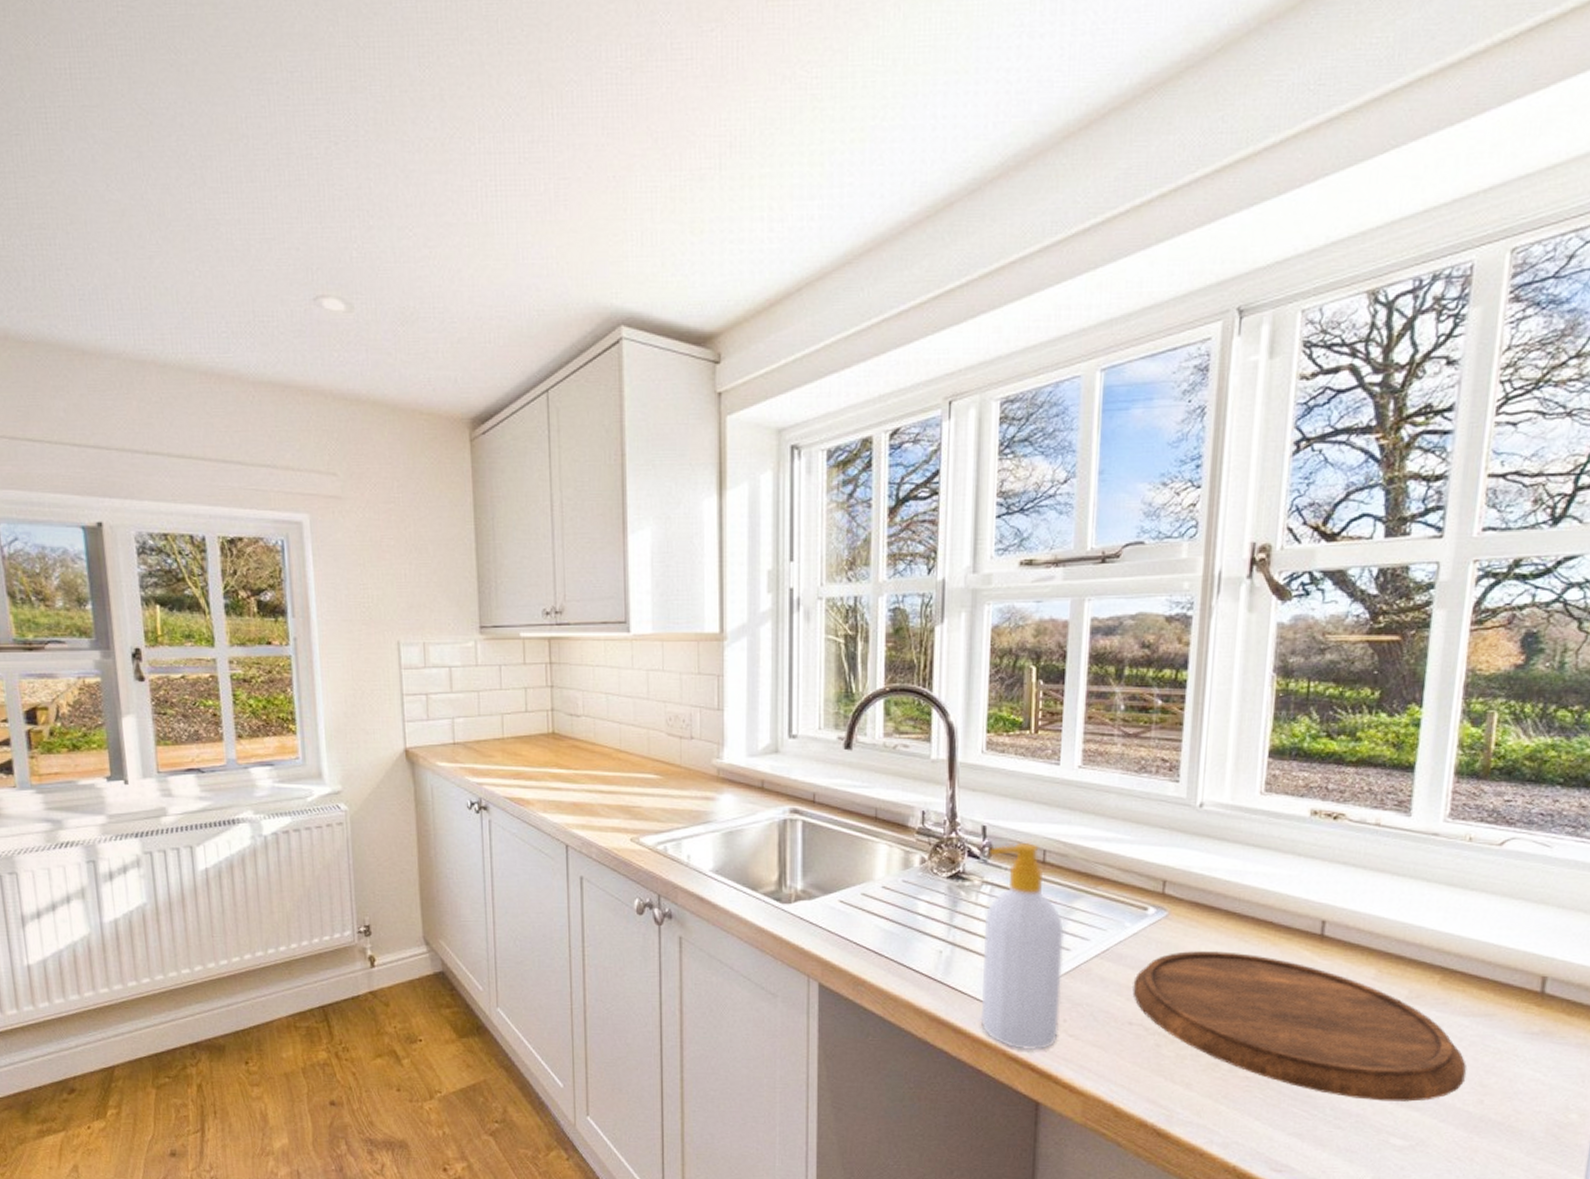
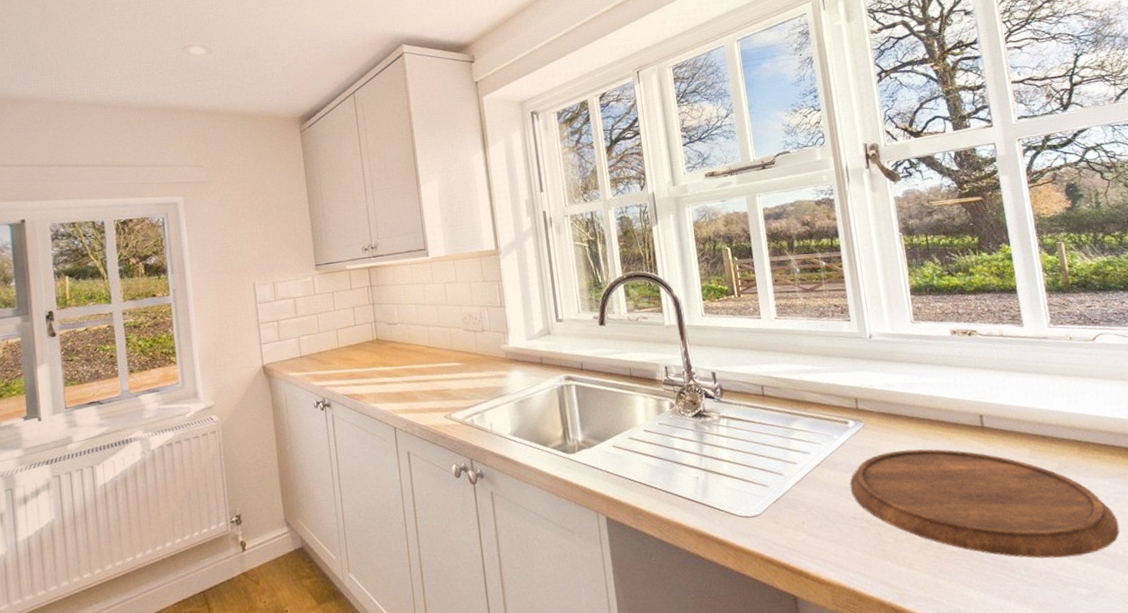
soap bottle: present [980,842,1064,1051] -> none [721,381,801,553]

